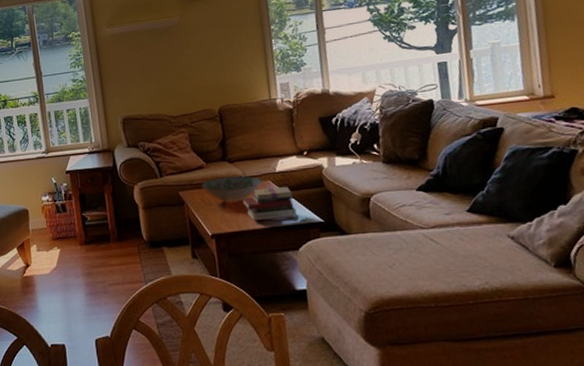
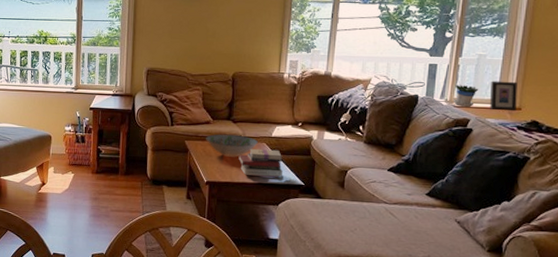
flowerpot: none [473,79,501,106] -> present [453,85,479,108]
picture frame: none [512,66,549,104] -> present [490,80,517,112]

